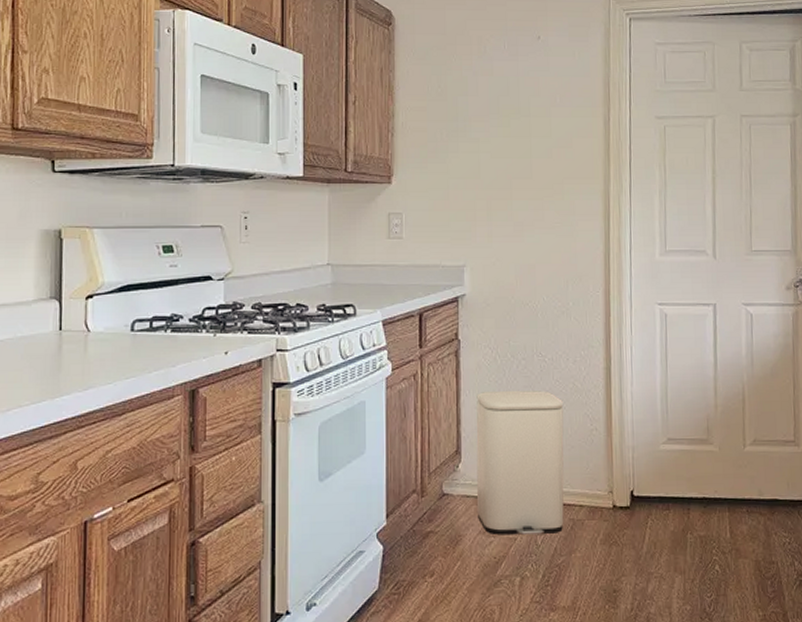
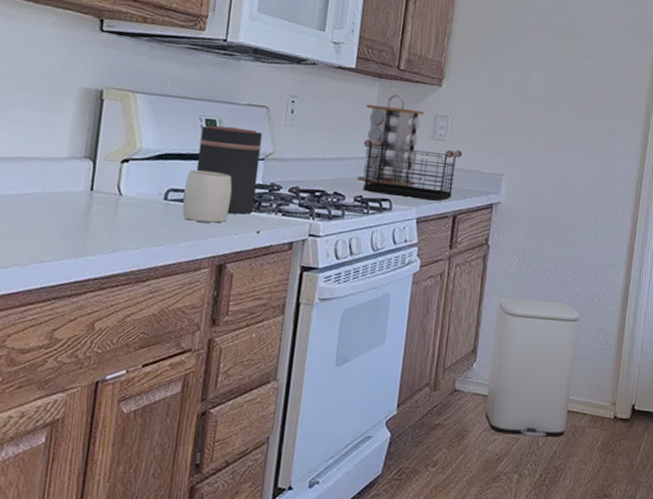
mug: none [149,298,197,349] -> present [182,170,233,223]
cylinder: none [159,250,220,337] -> present [196,125,263,214]
spice rack: none [318,197,377,292] -> present [357,93,424,187]
dish rack: none [320,245,421,301] -> present [363,139,463,201]

